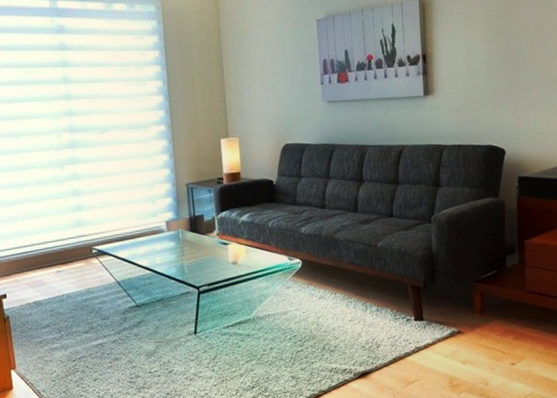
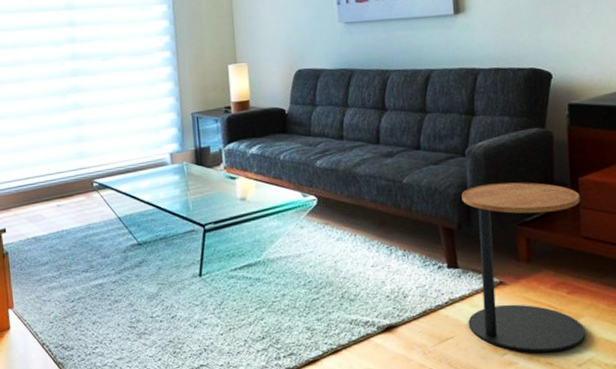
side table: none [427,245,527,390] -> present [461,182,586,352]

